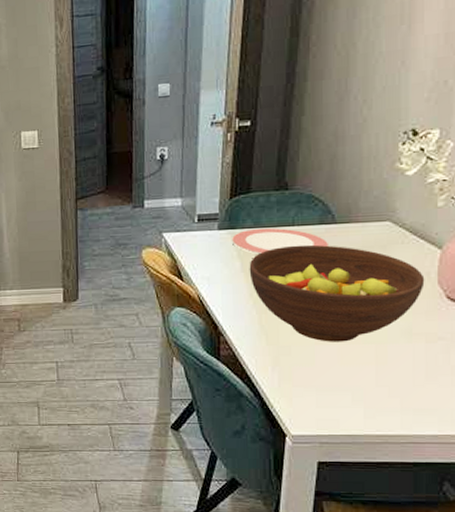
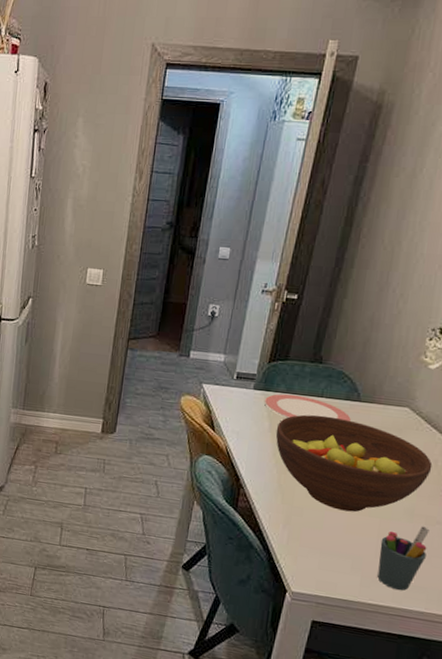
pen holder: none [380,343,432,417] -> present [377,525,429,591]

